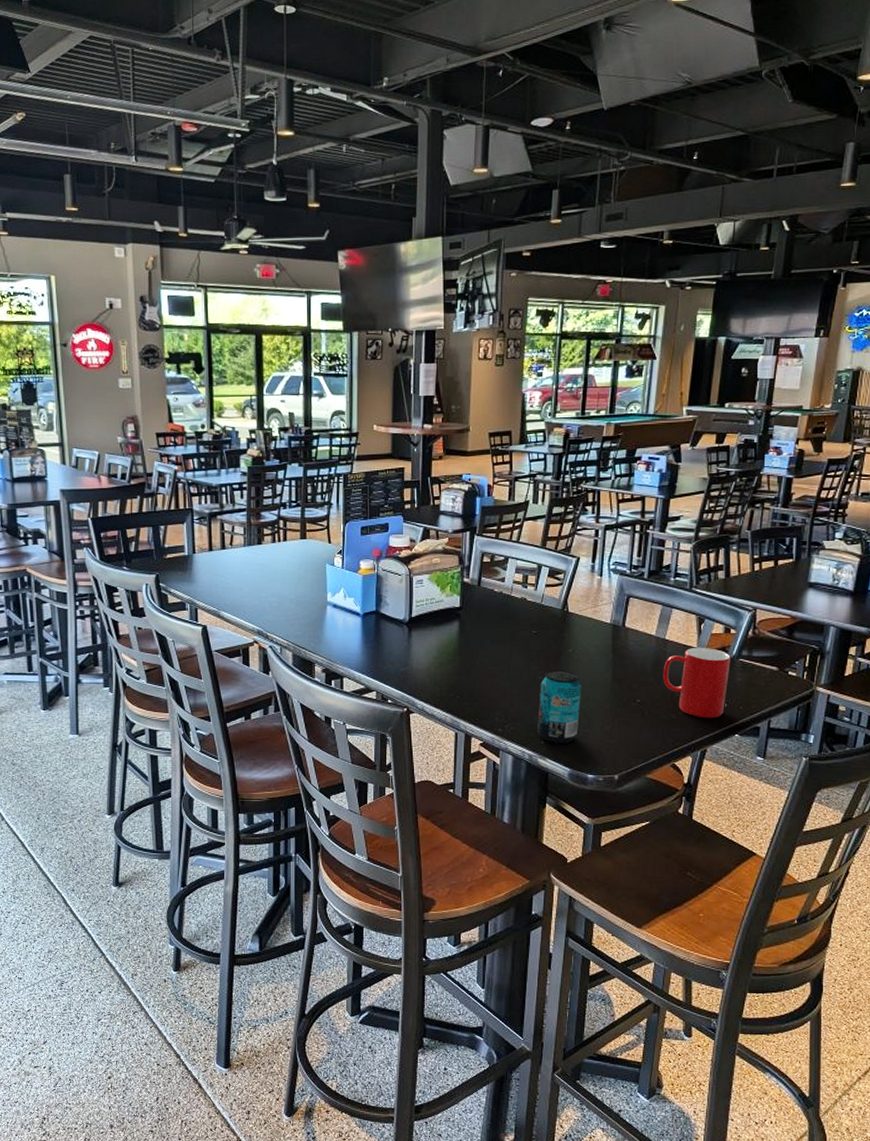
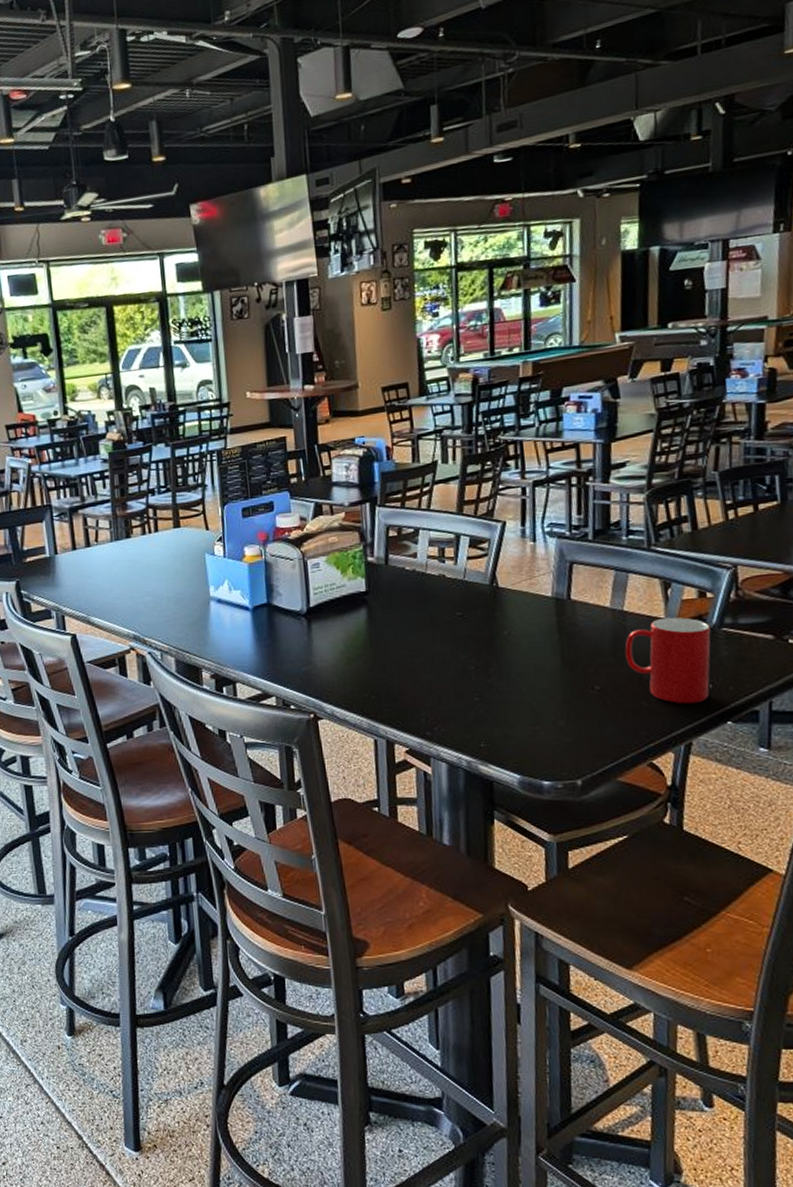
beverage can: present [537,670,581,743] -> none [472,657,525,746]

